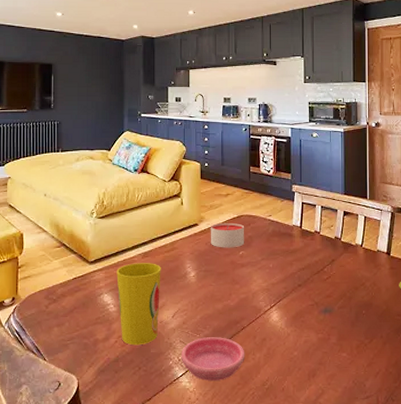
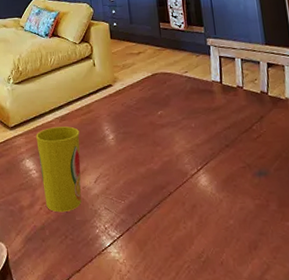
saucer: present [181,337,245,381] -> none [106,203,176,251]
candle: present [210,222,245,248] -> none [125,81,162,109]

